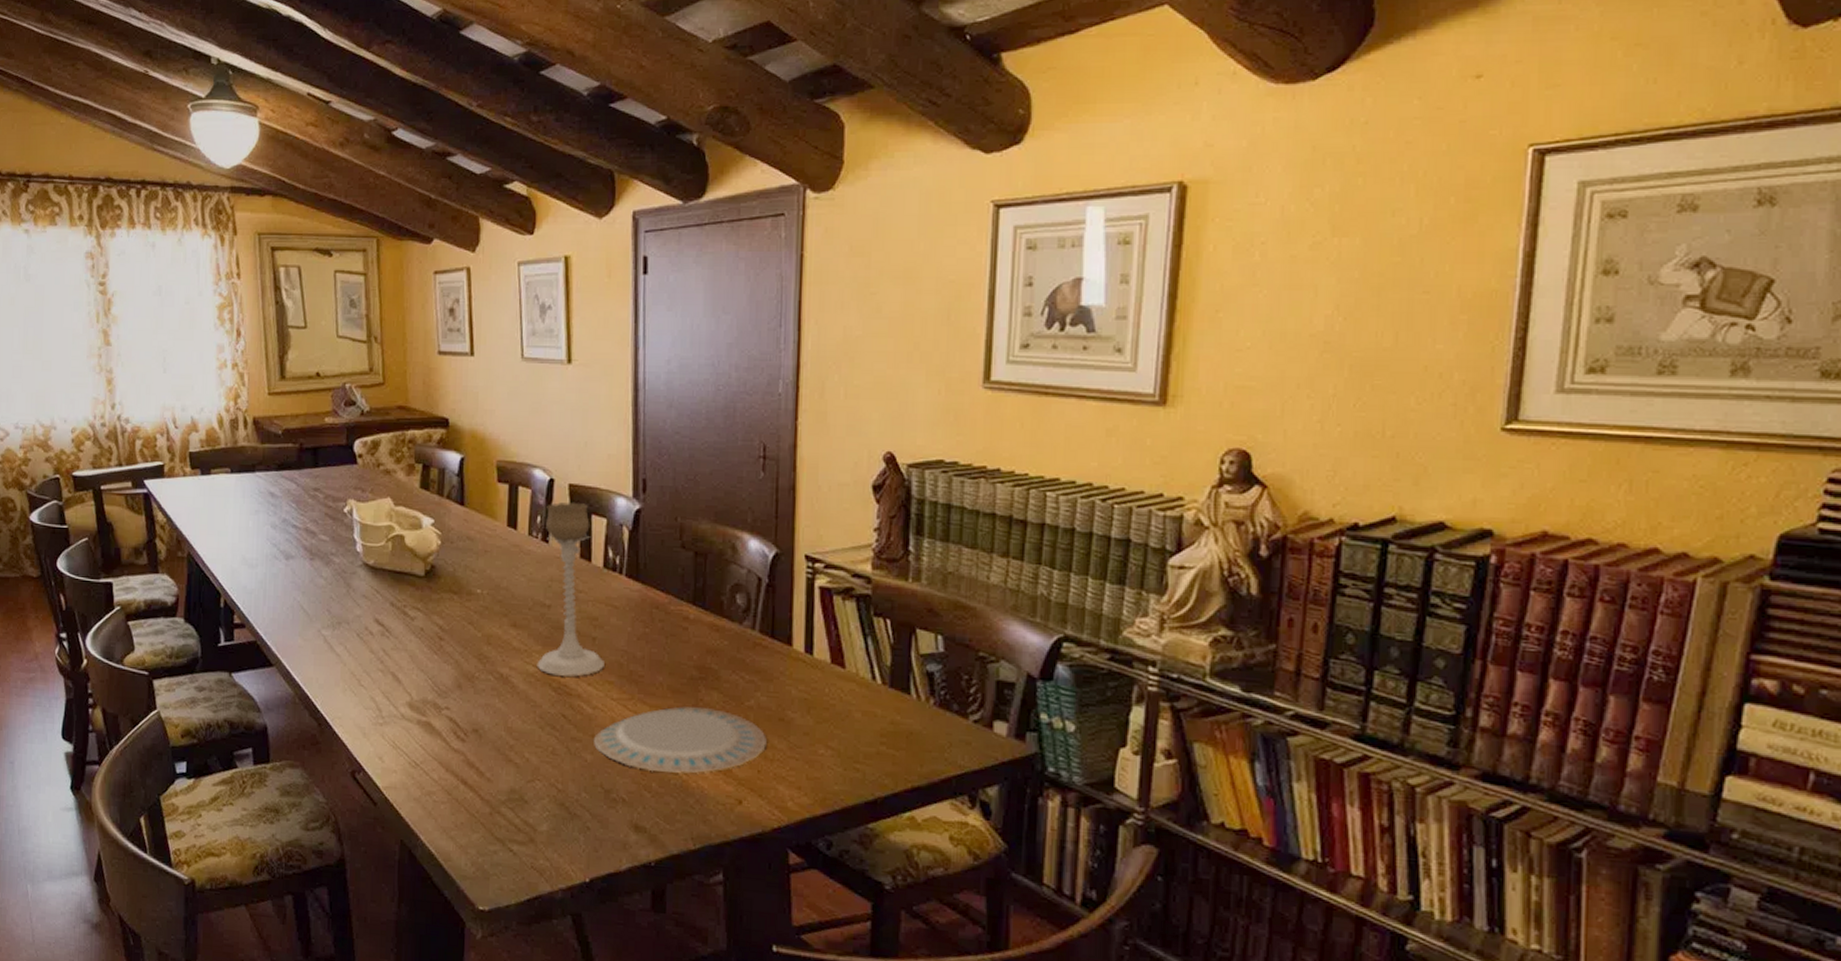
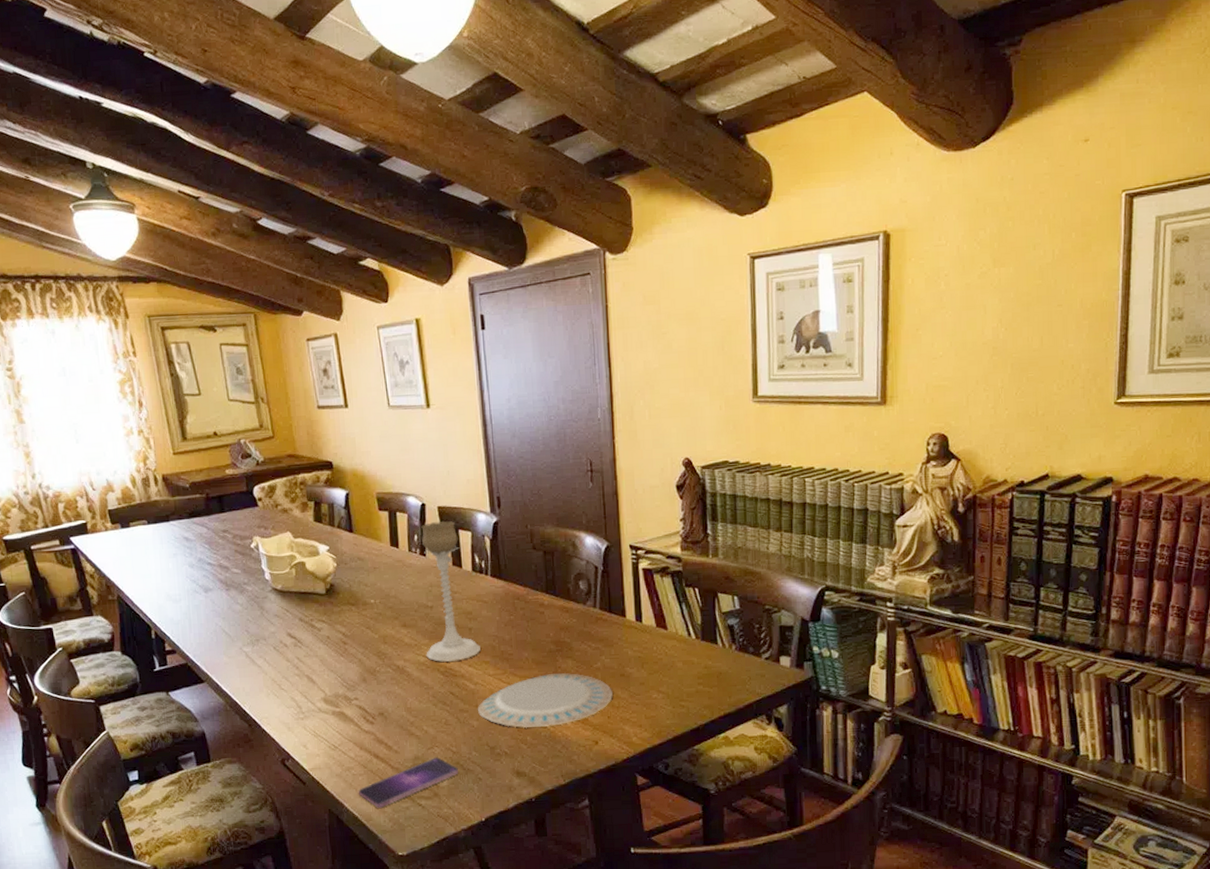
smartphone: none [438,792,562,847] -> present [358,756,458,808]

